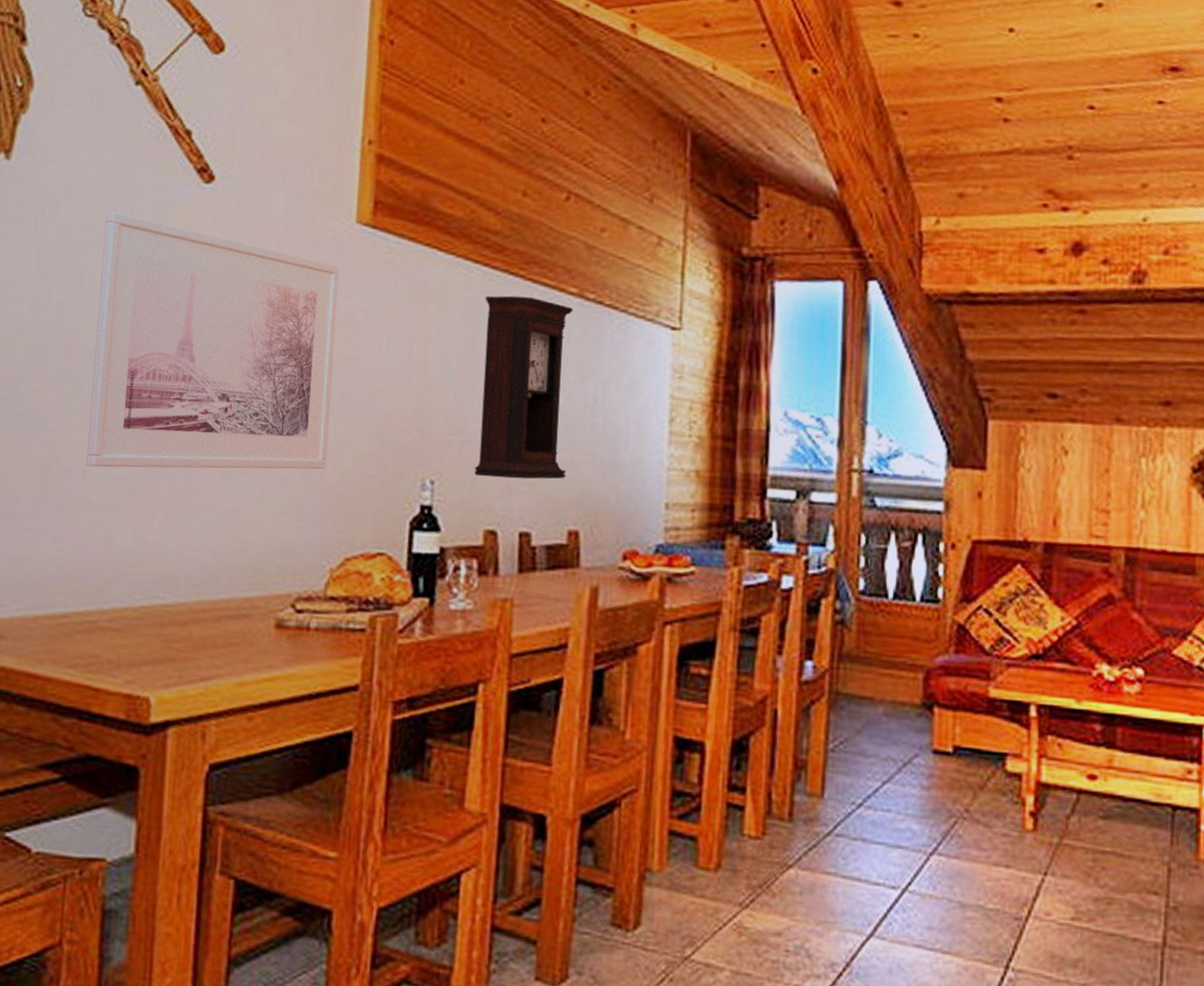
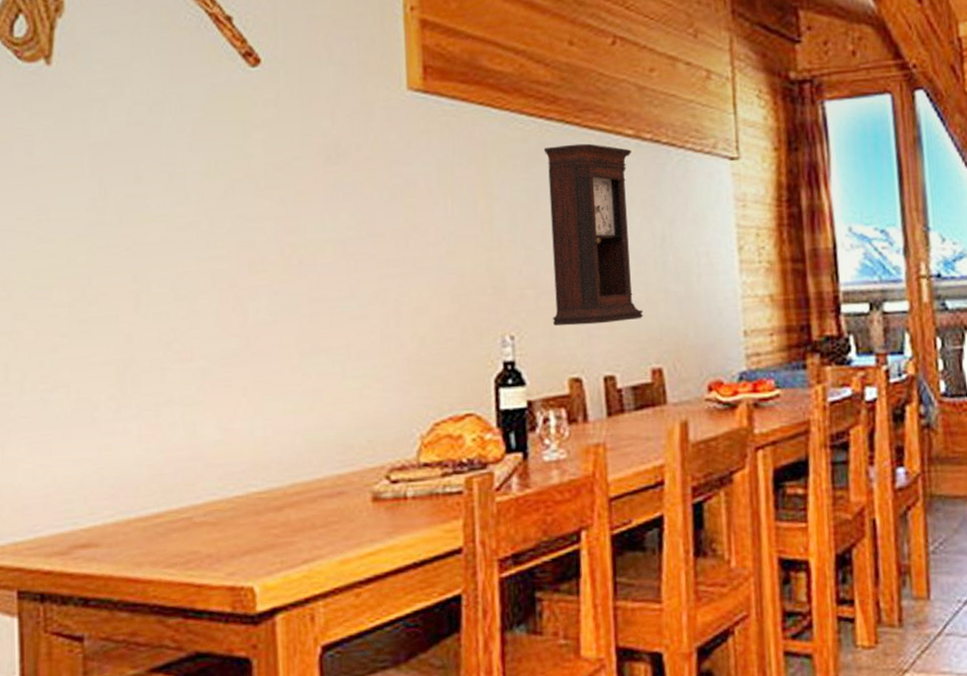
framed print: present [86,211,339,470] -> none [155,105,405,363]

